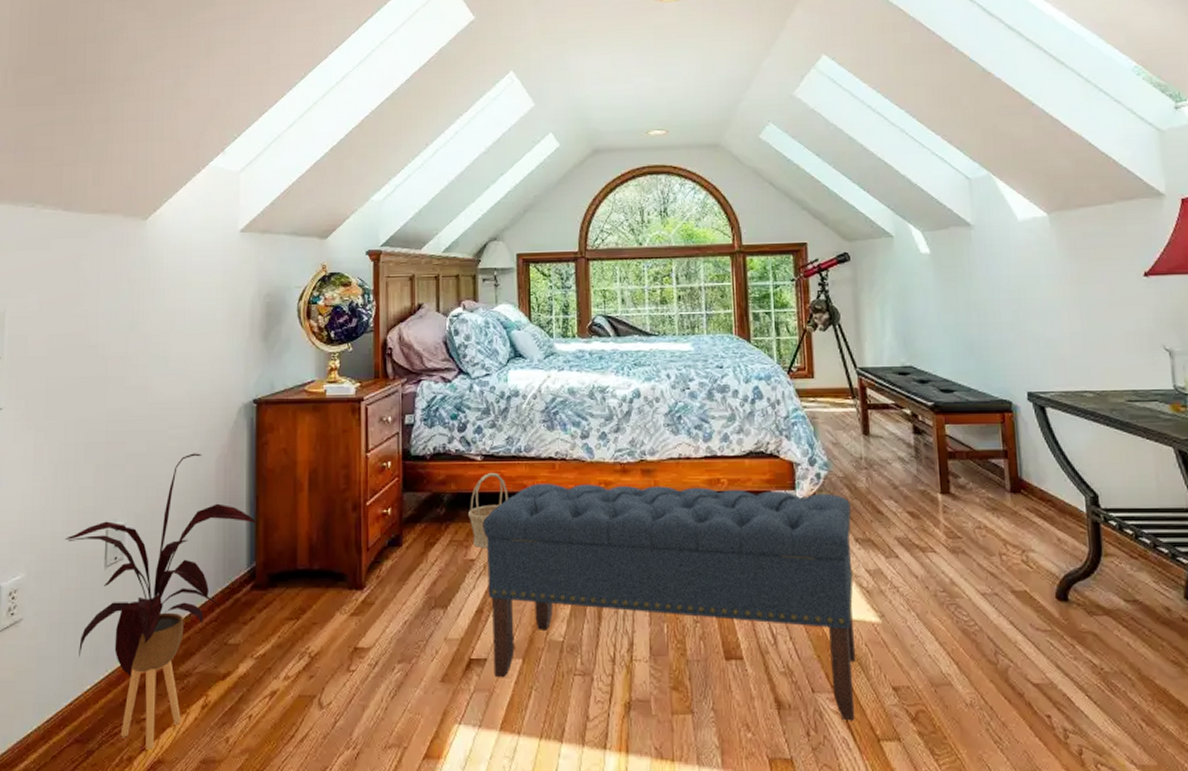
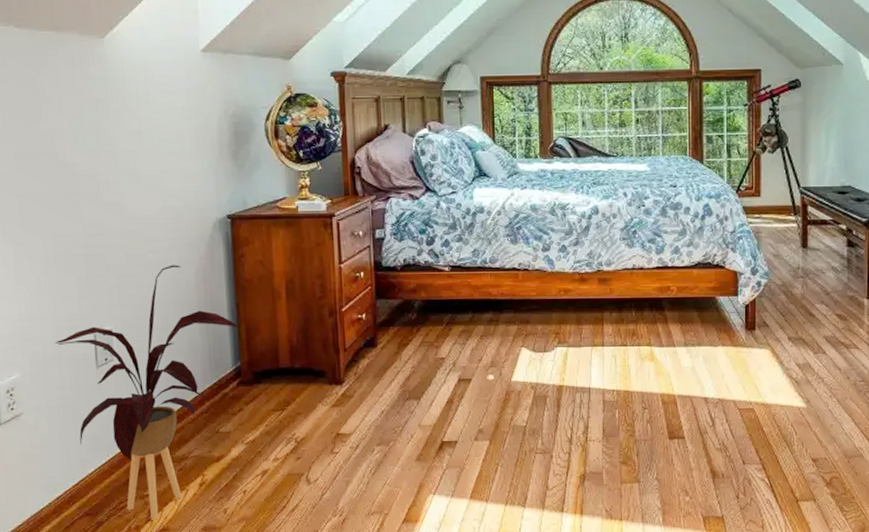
basket: present [468,472,509,547] -> none [438,281,475,347]
bench: present [483,483,856,721] -> none [451,291,786,486]

